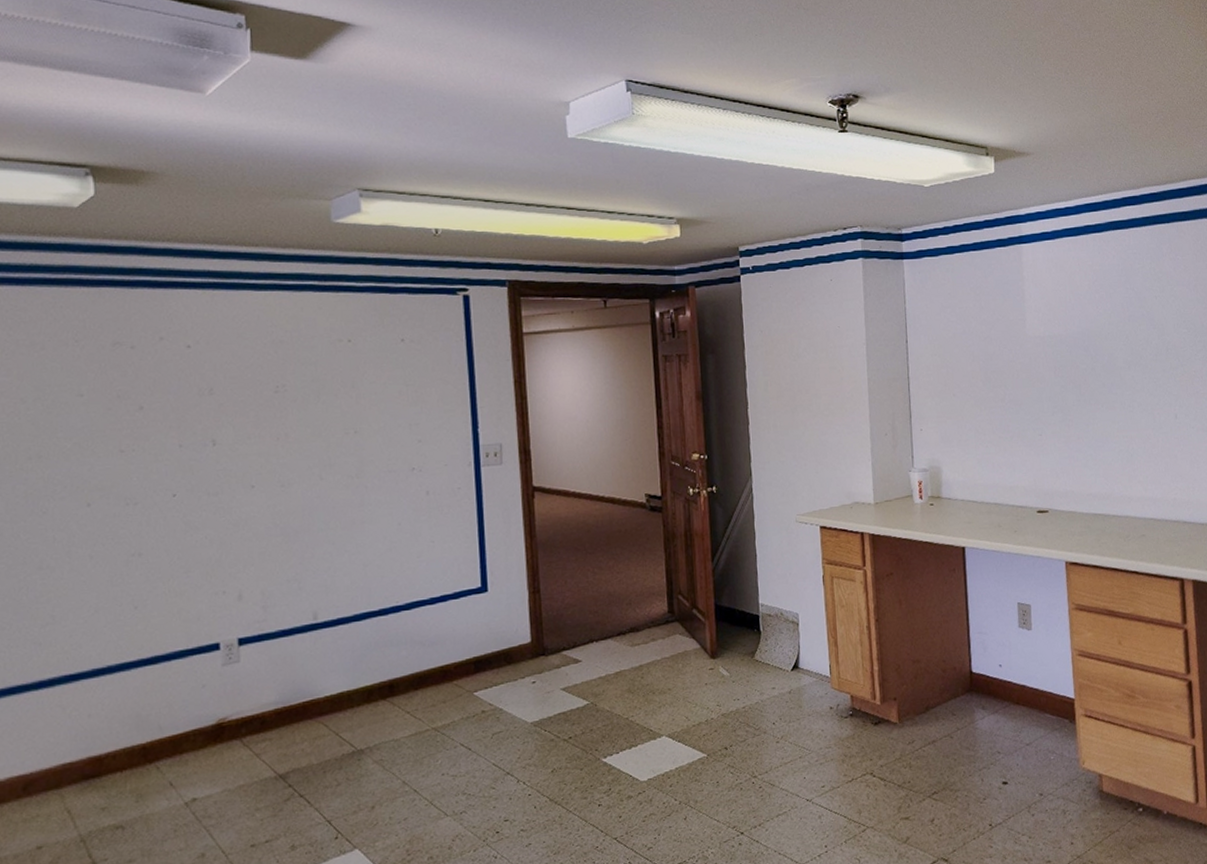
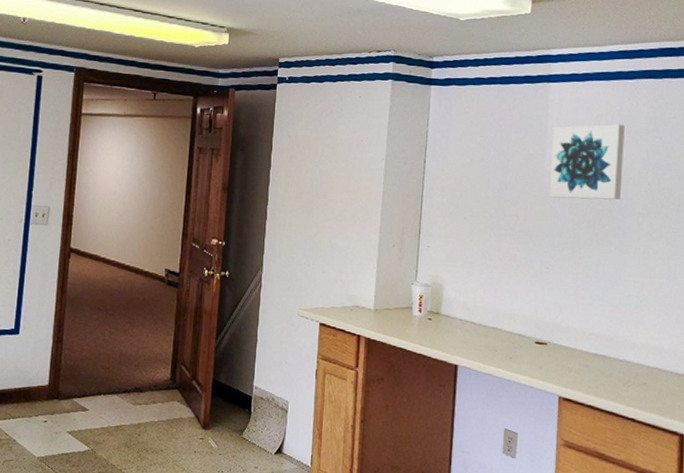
wall art: none [1030,279,1102,363] -> present [549,124,625,200]

